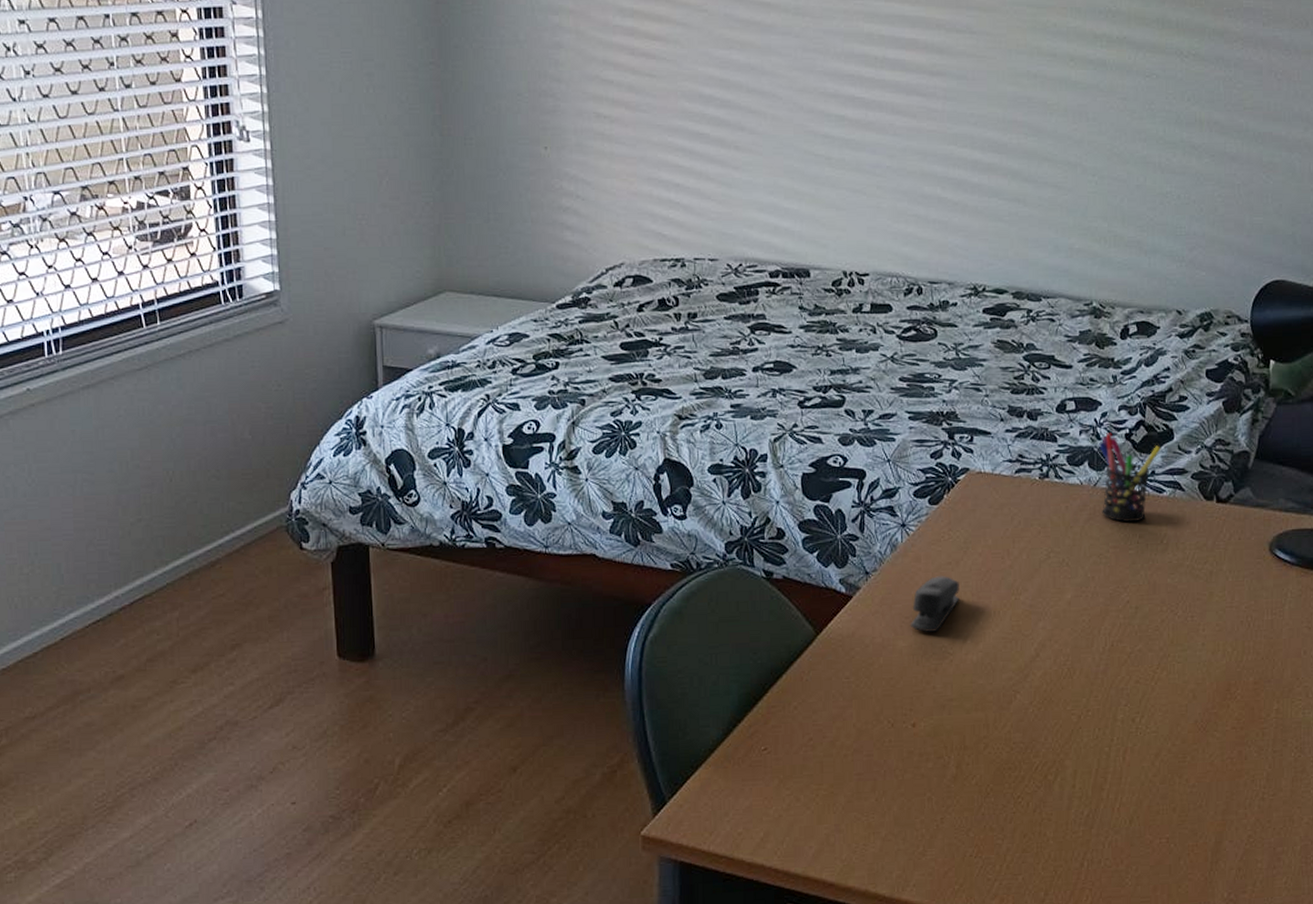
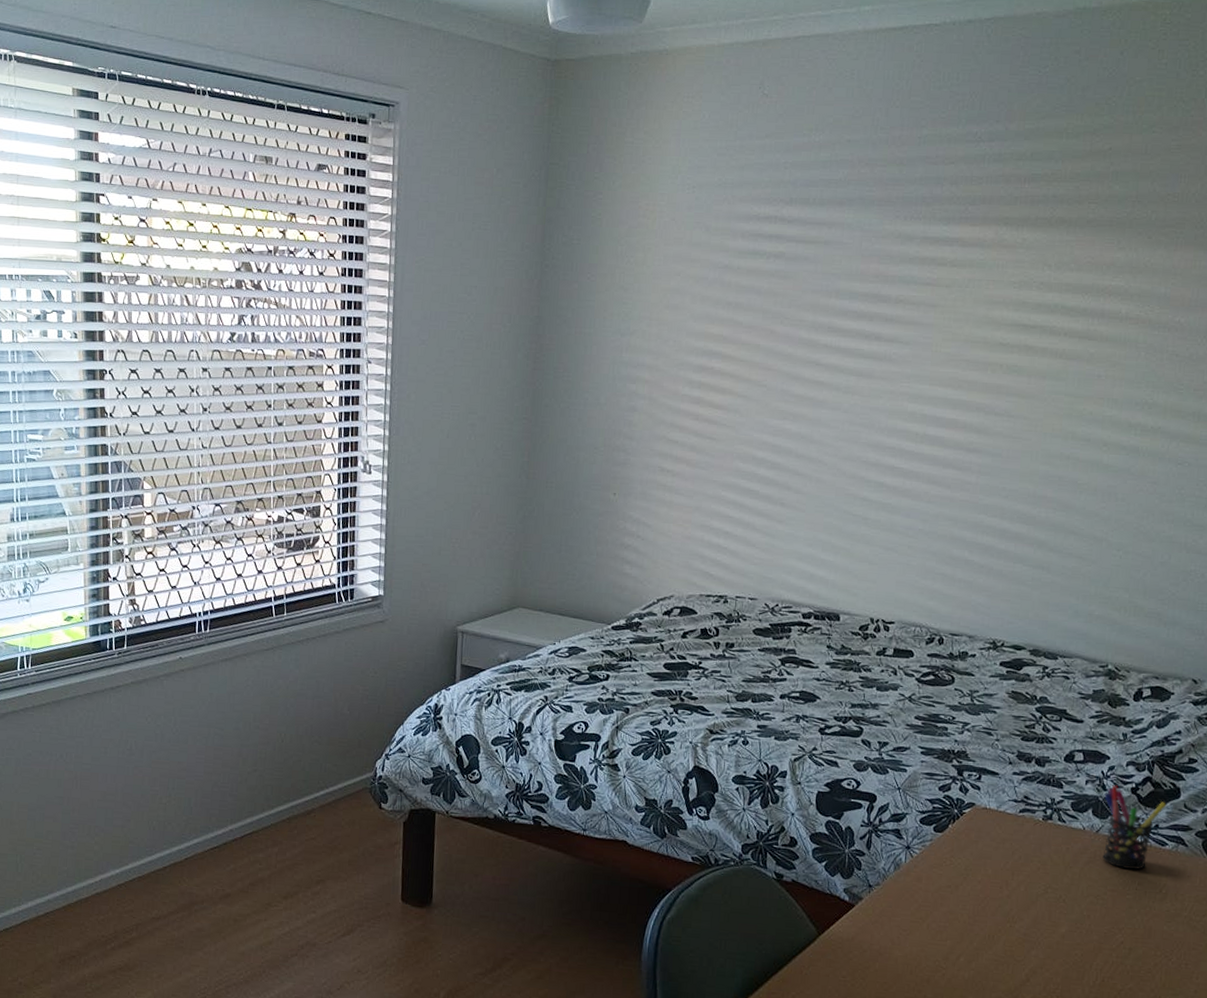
stapler: present [910,576,959,633] -> none [906,896,957,947]

